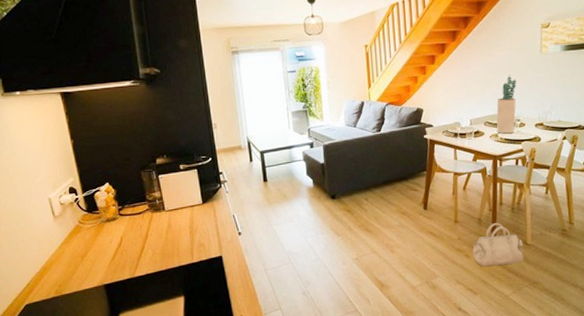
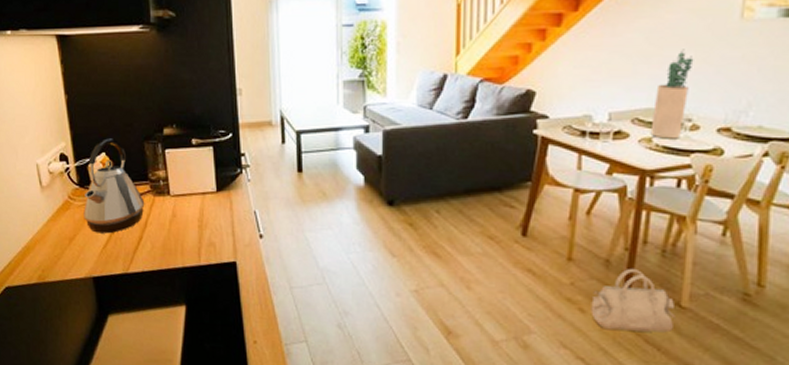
kettle: none [93,171,145,248] -> present [84,138,145,234]

